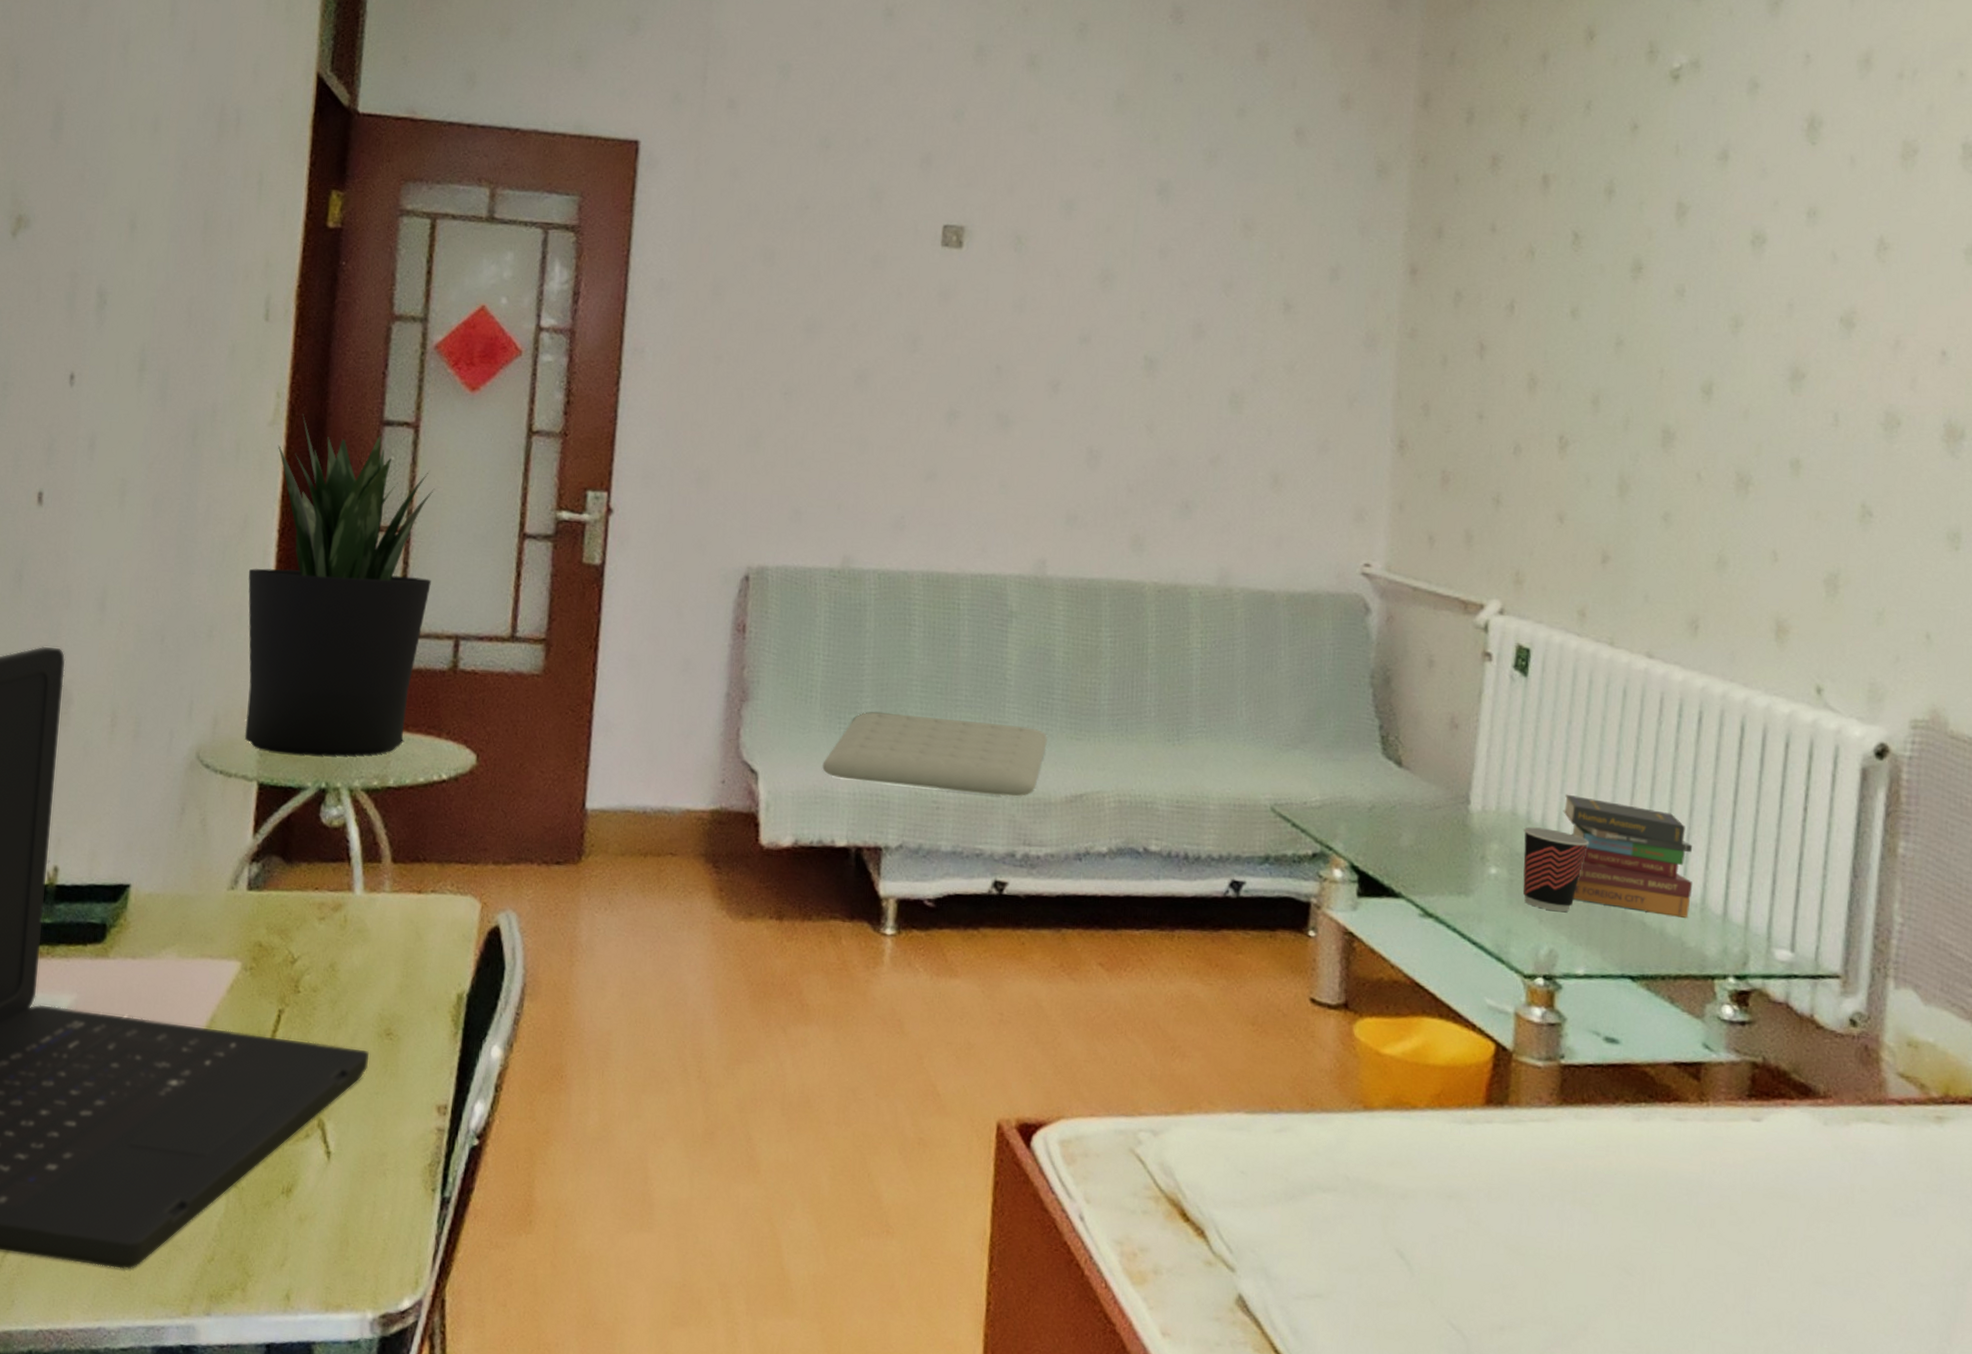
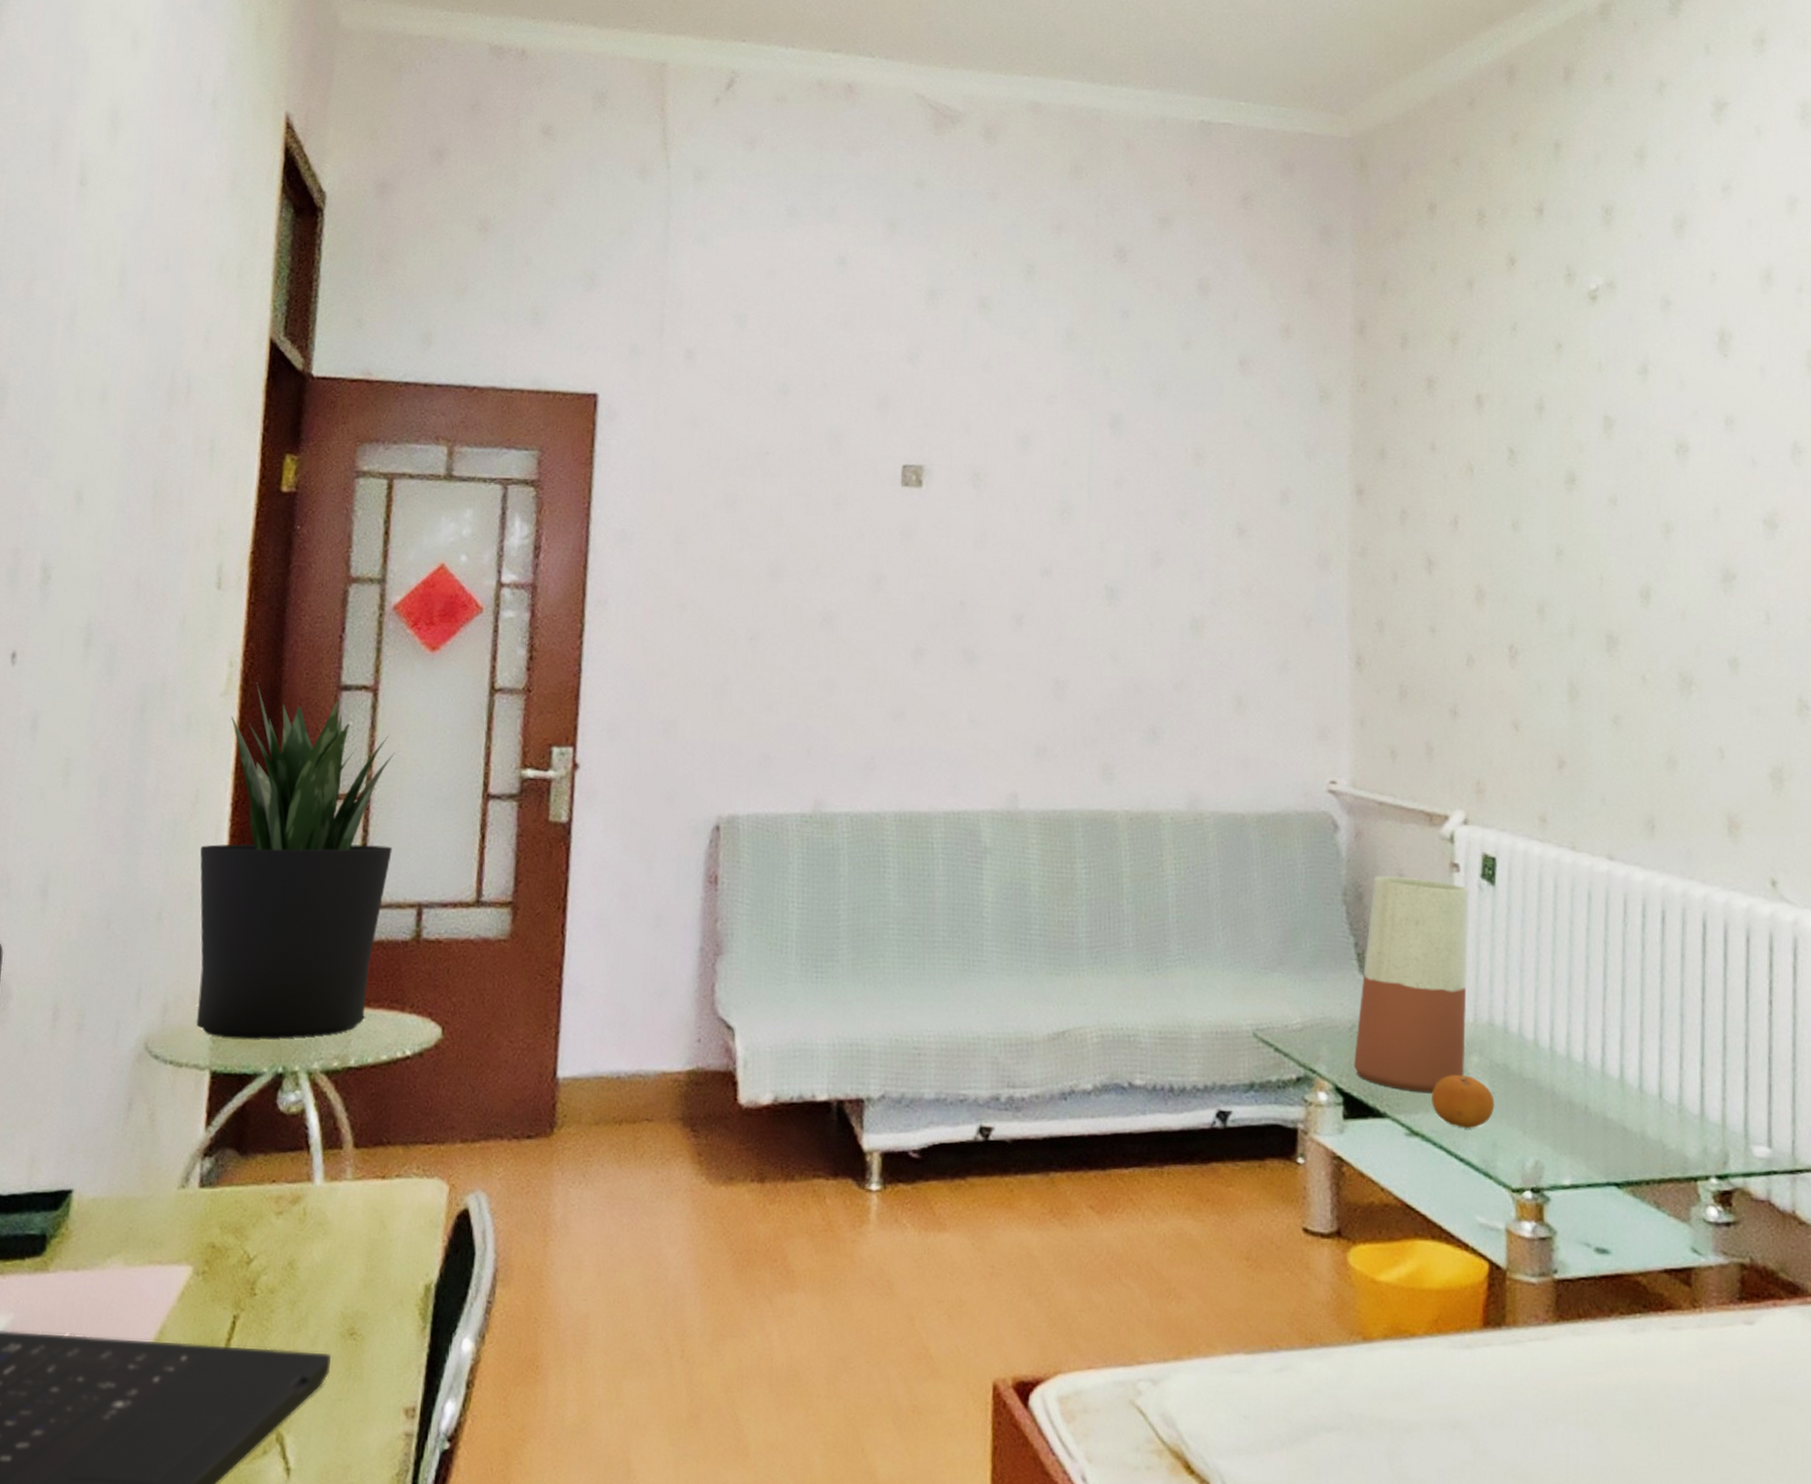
cushion: present [822,711,1047,797] -> none [800,958,1027,1038]
vase: none [1371,660,1501,876] -> present [1354,876,1469,1093]
fruit: none [1448,860,1512,914] -> present [1432,1074,1495,1129]
cup: present [1523,826,1590,912] -> none [1502,1037,1566,1122]
books: present [1563,794,1692,918] -> none [1538,1001,1668,1120]

